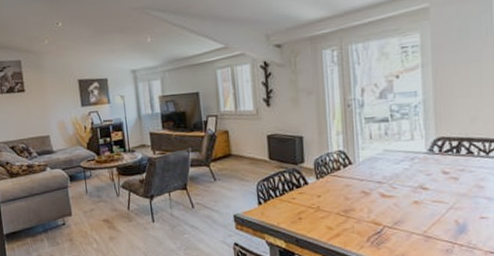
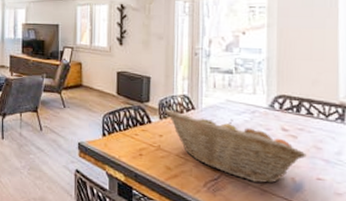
fruit basket: none [322,167,469,230] -> present [165,109,307,183]

